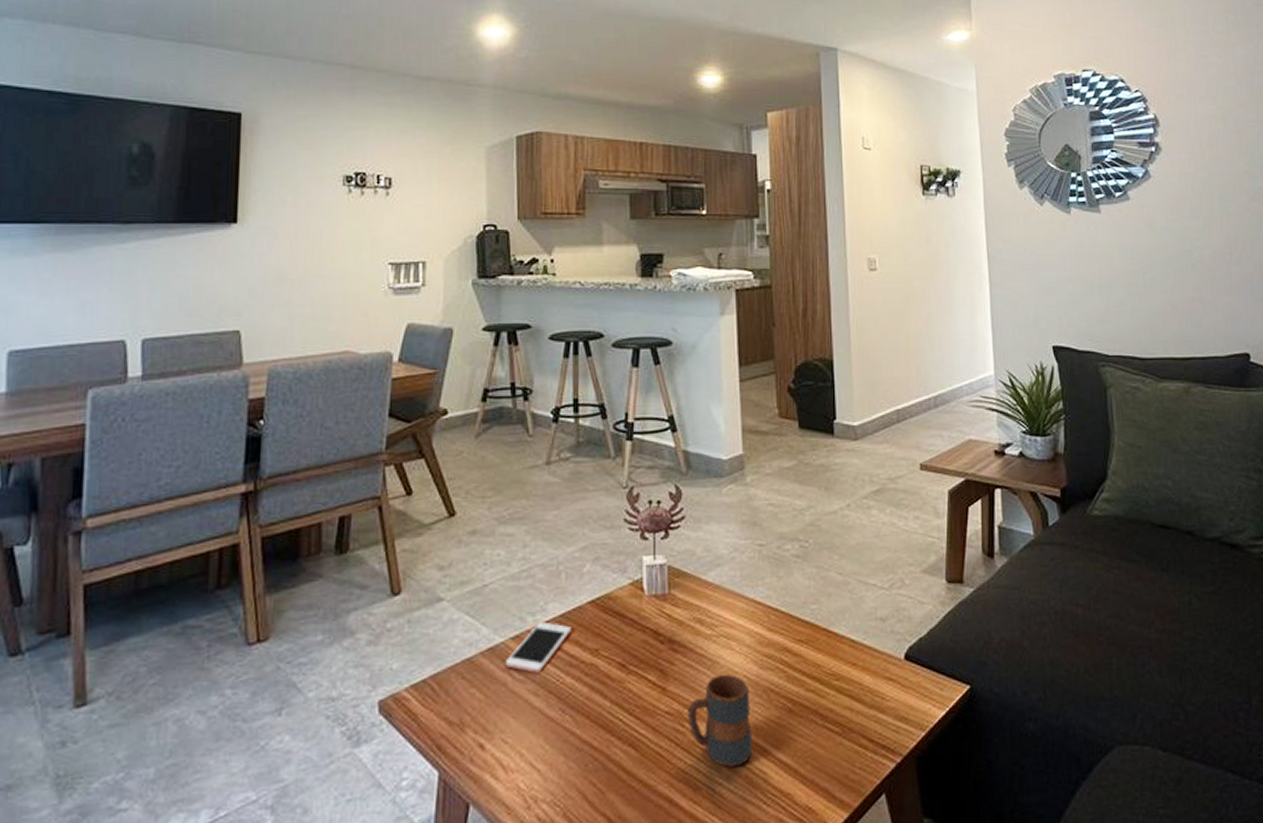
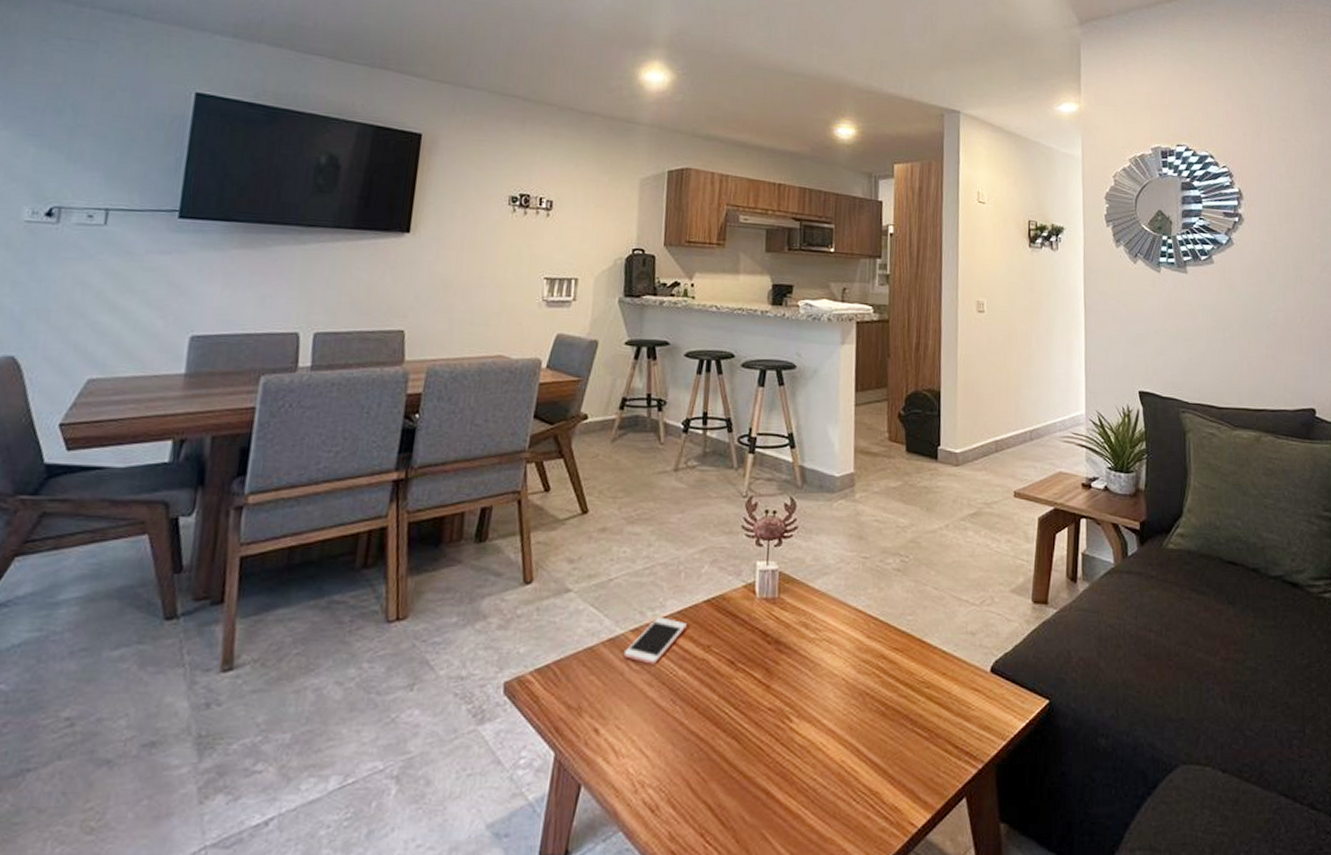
mug: present [688,674,753,767] -> none [788,675,847,764]

